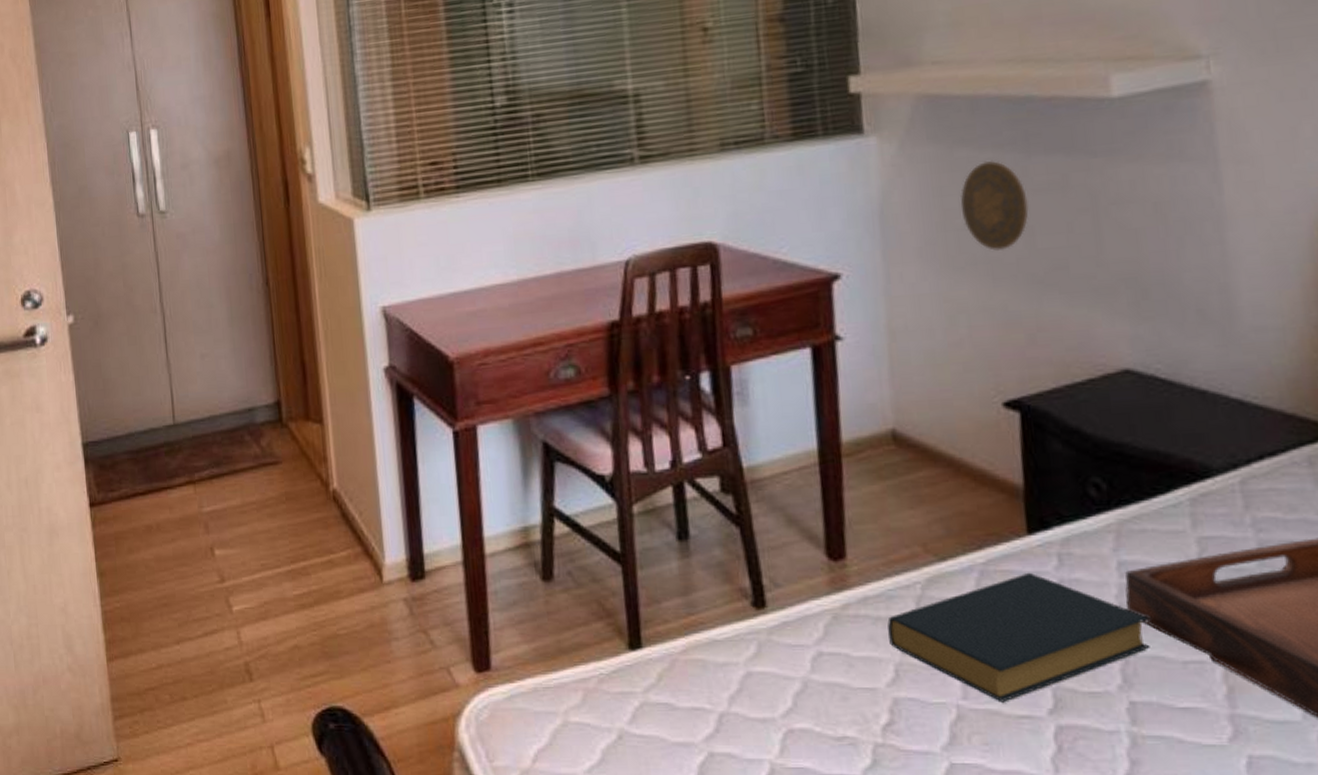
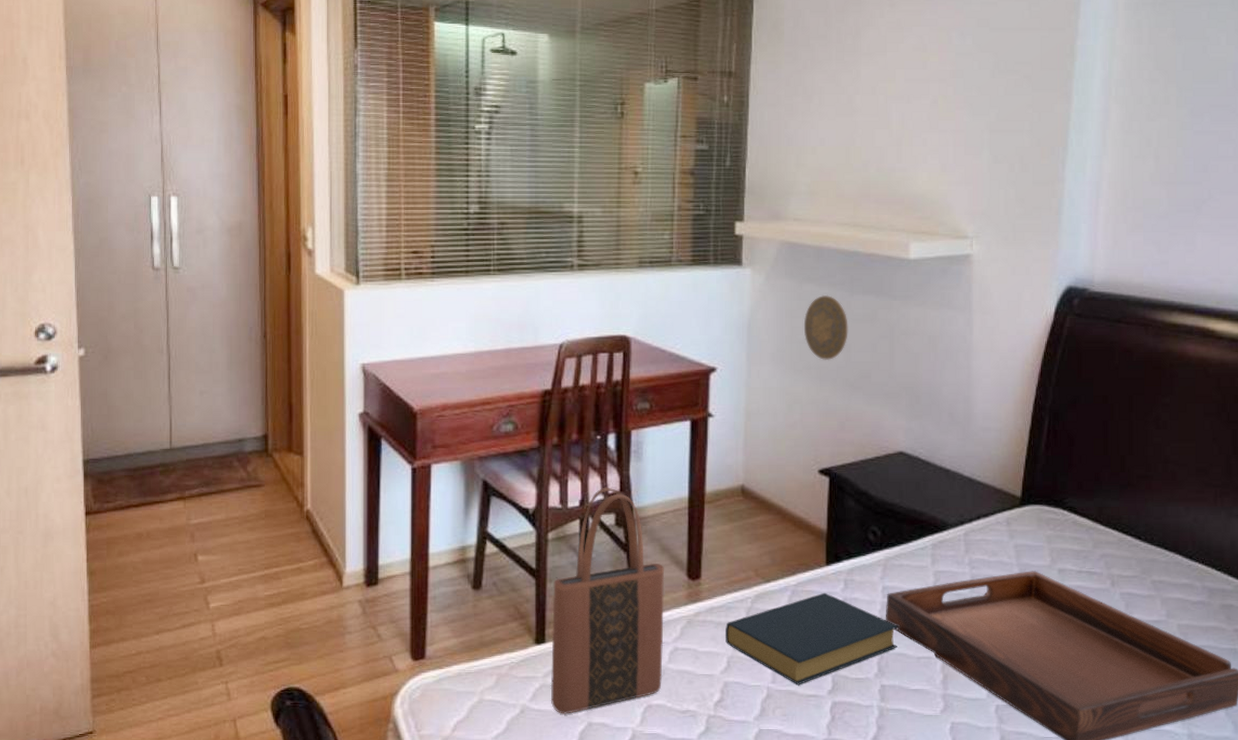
tote bag: none [645,442,805,741] -> present [550,487,665,714]

